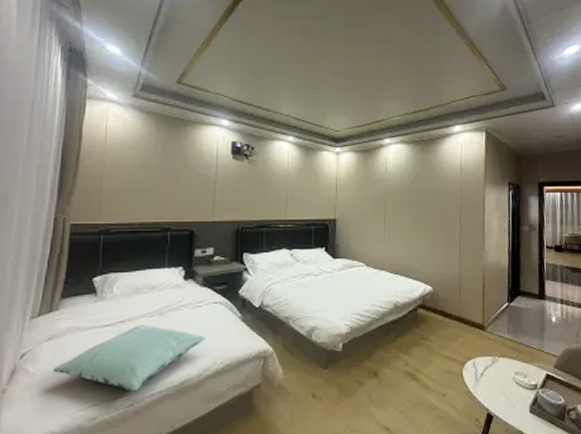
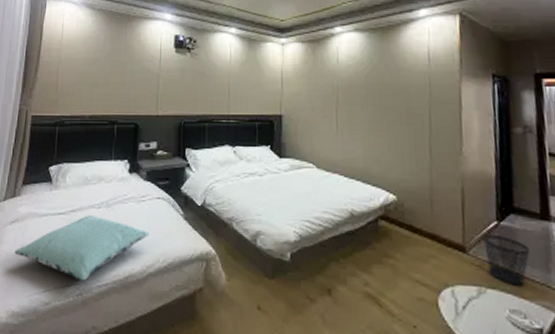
wastebasket: none [498,313,530,353] -> present [483,234,530,286]

